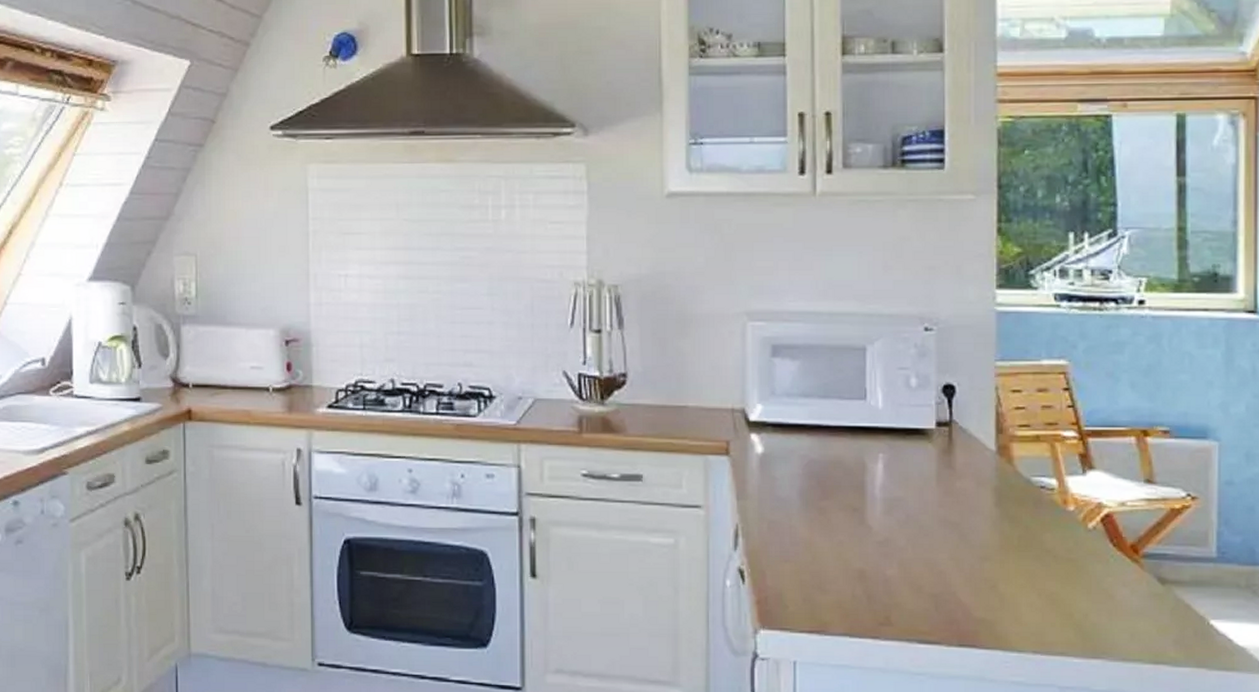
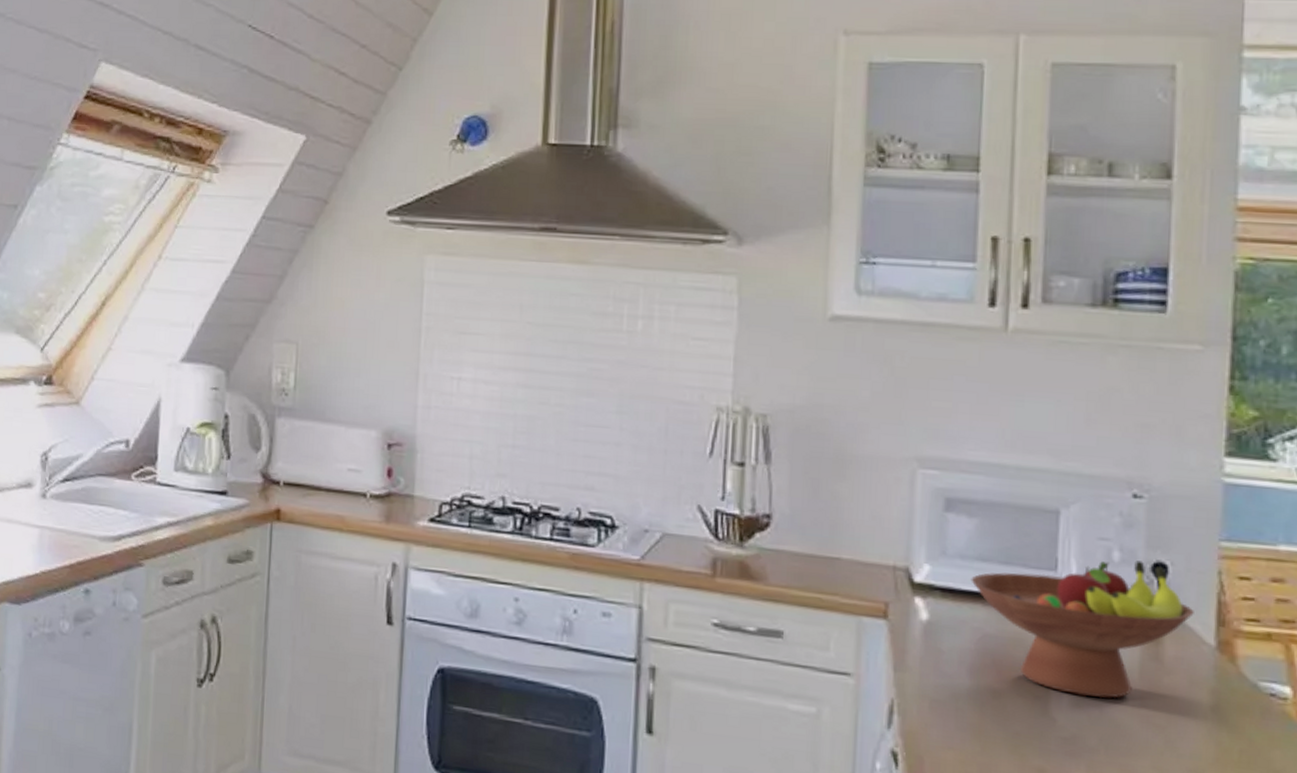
fruit bowl: none [796,384,978,505] -> present [971,560,1194,699]

